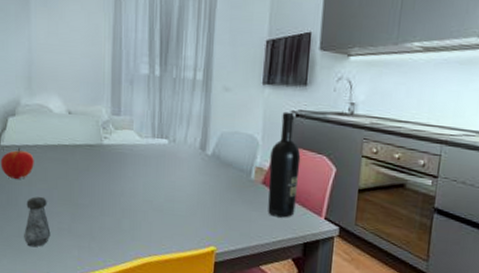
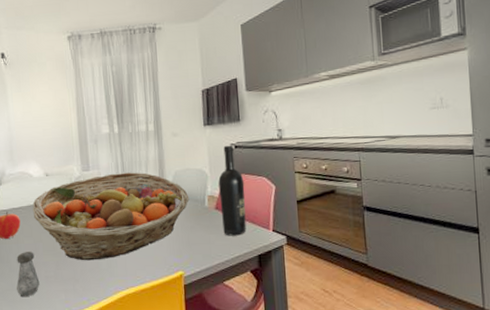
fruit basket: none [50,123,234,220] -> present [32,172,190,261]

